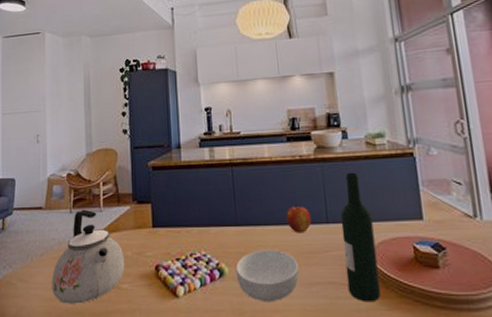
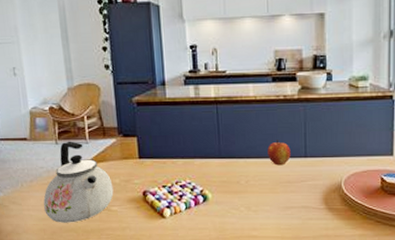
cereal bowl: present [235,249,299,303] -> none [218,179,276,222]
wine bottle: present [340,172,381,303] -> none [318,112,348,223]

